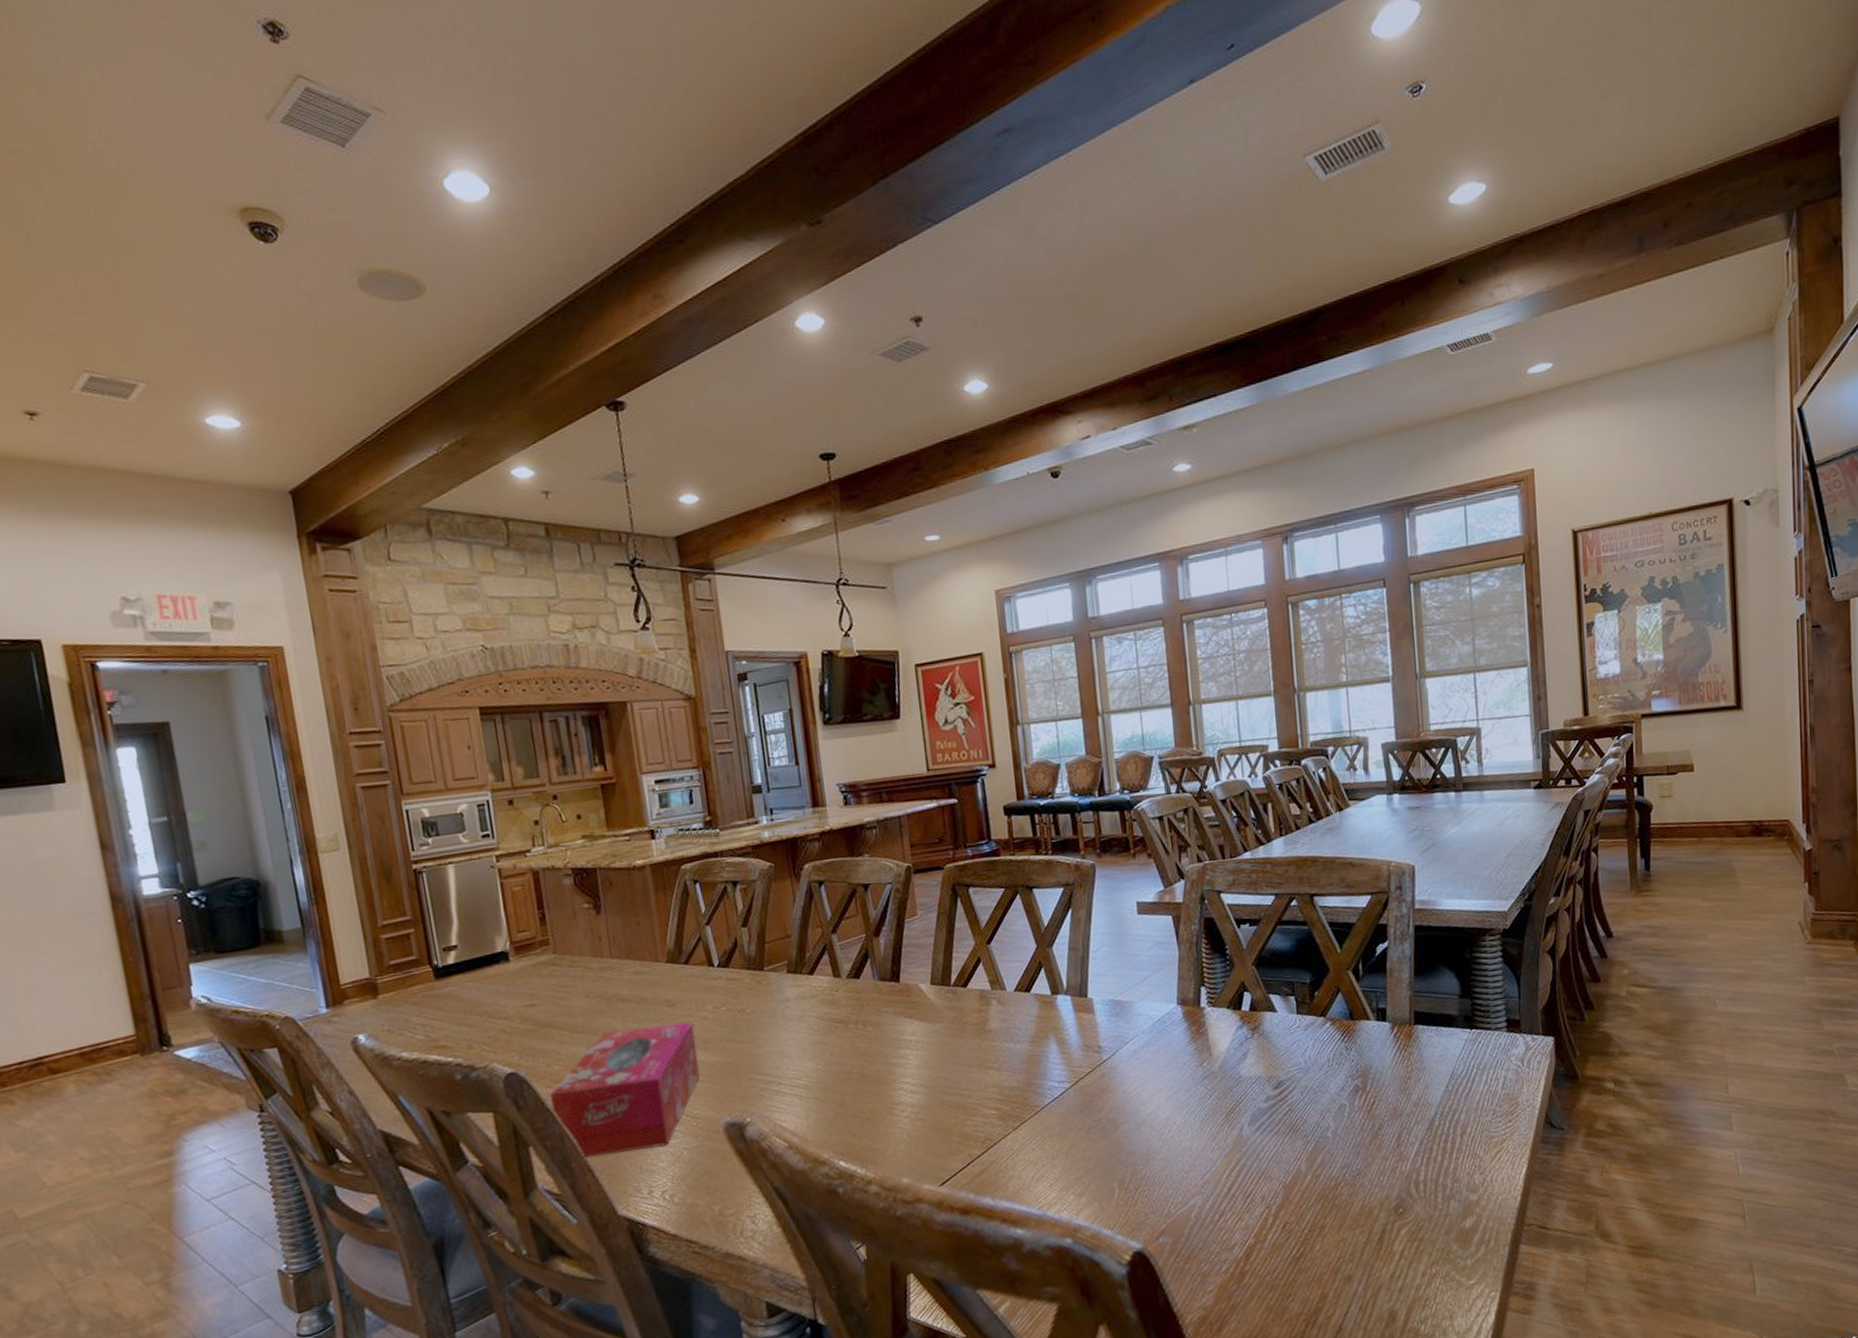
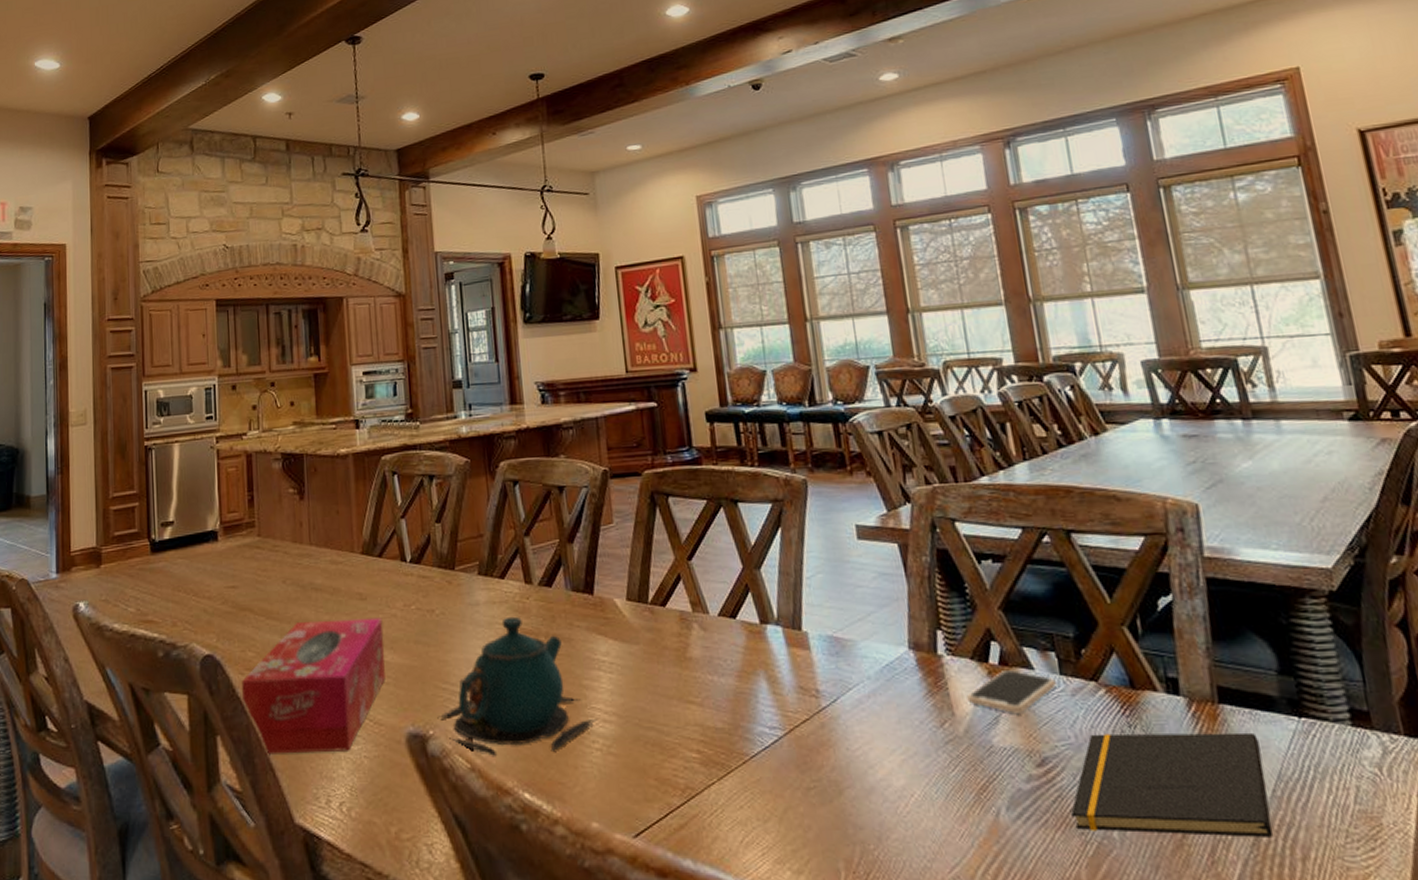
teapot: none [754,1008,906,1133] -> present [437,616,598,756]
smartphone: none [1222,1014,1293,1049] -> present [966,670,1056,713]
notepad: none [1298,1044,1443,1134] -> present [1071,732,1273,838]

